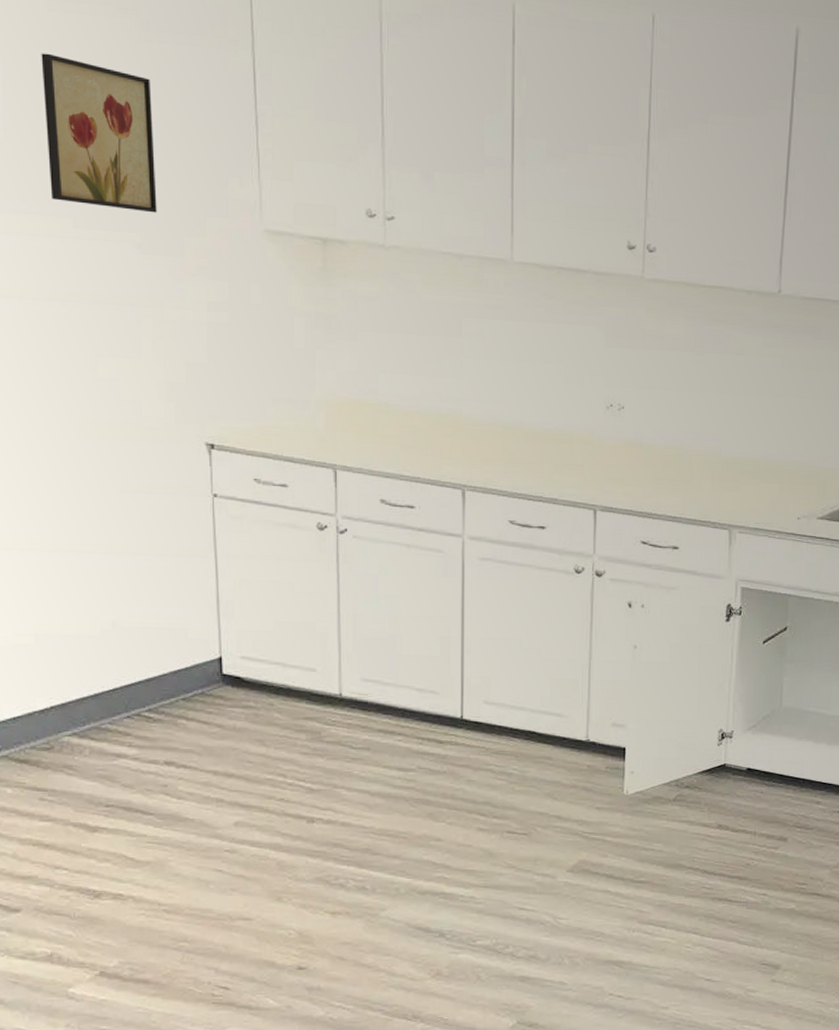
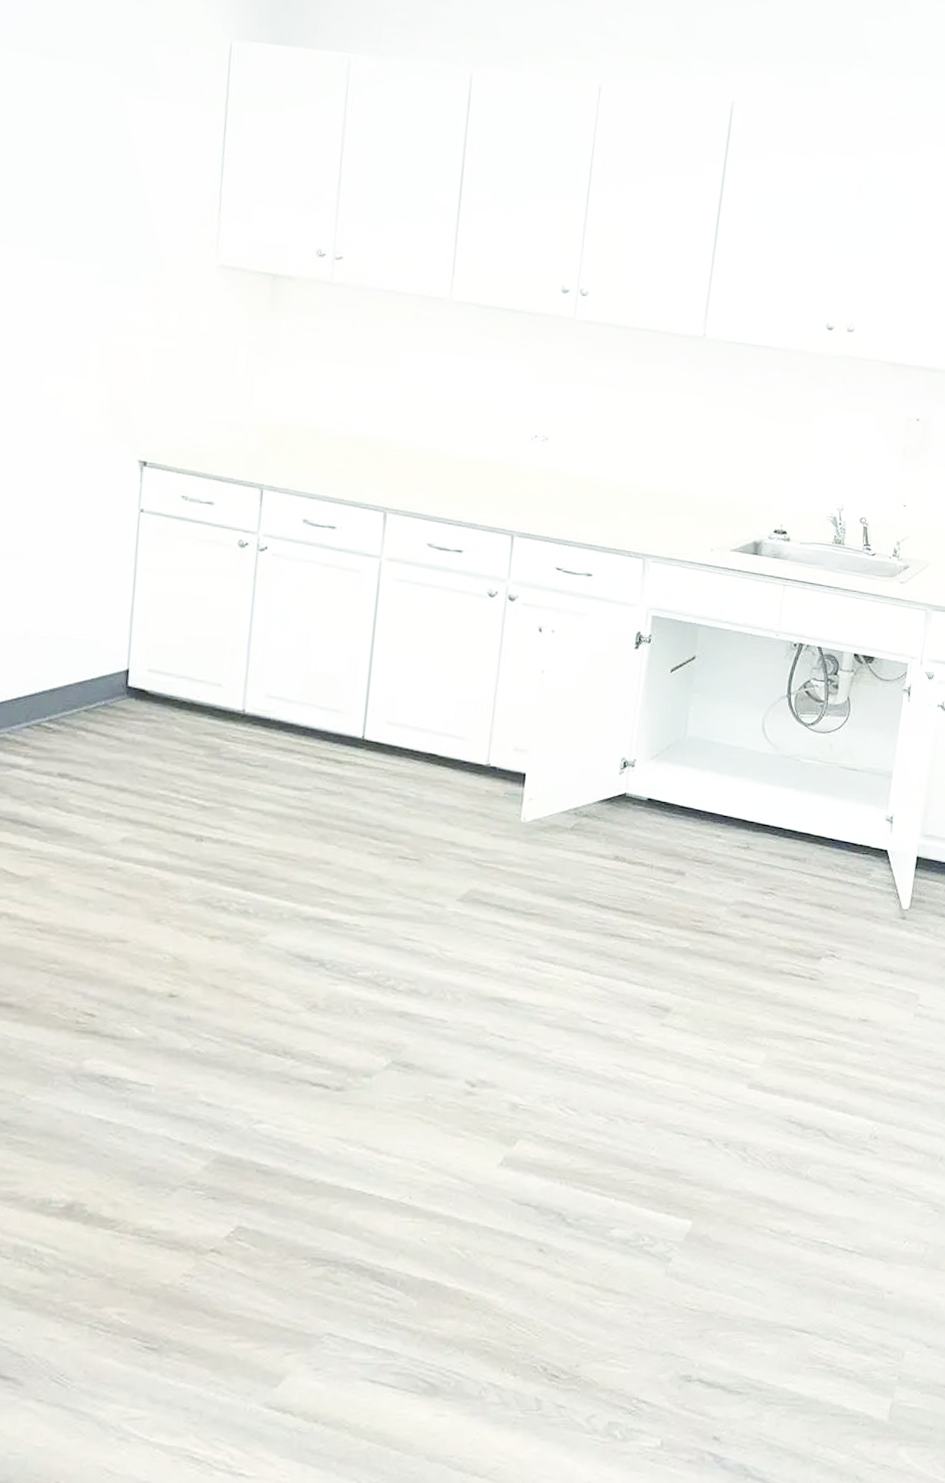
wall art: present [41,53,157,213] -> none [21,103,128,247]

